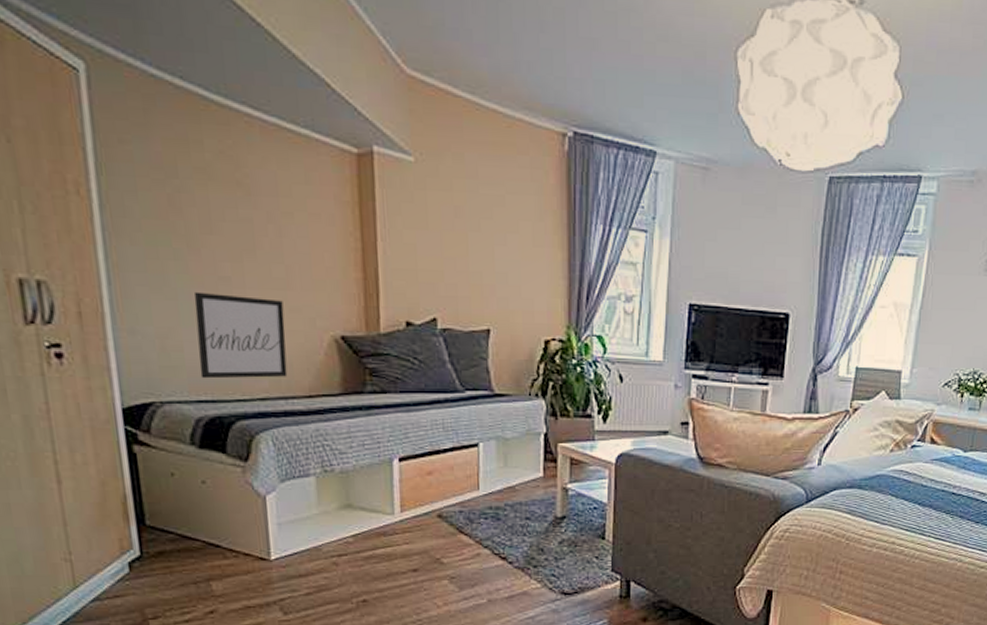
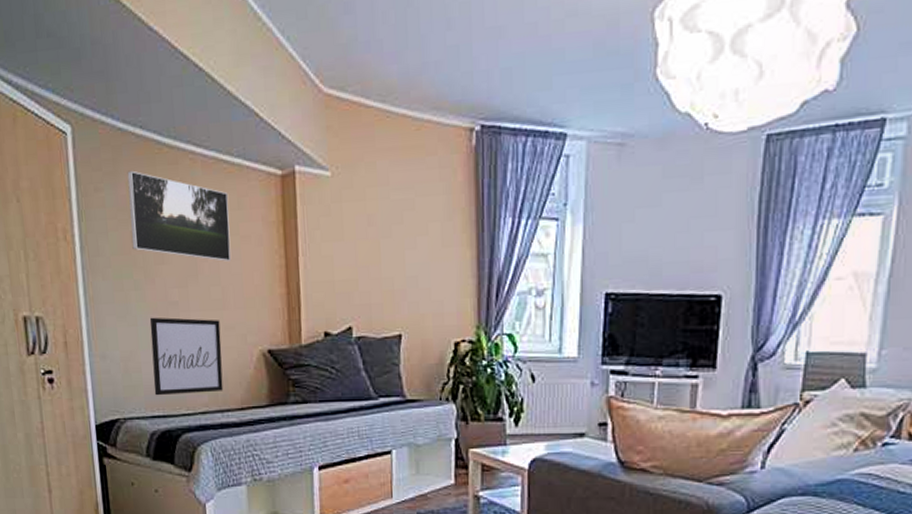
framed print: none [163,125,297,239] -> present [127,170,231,262]

